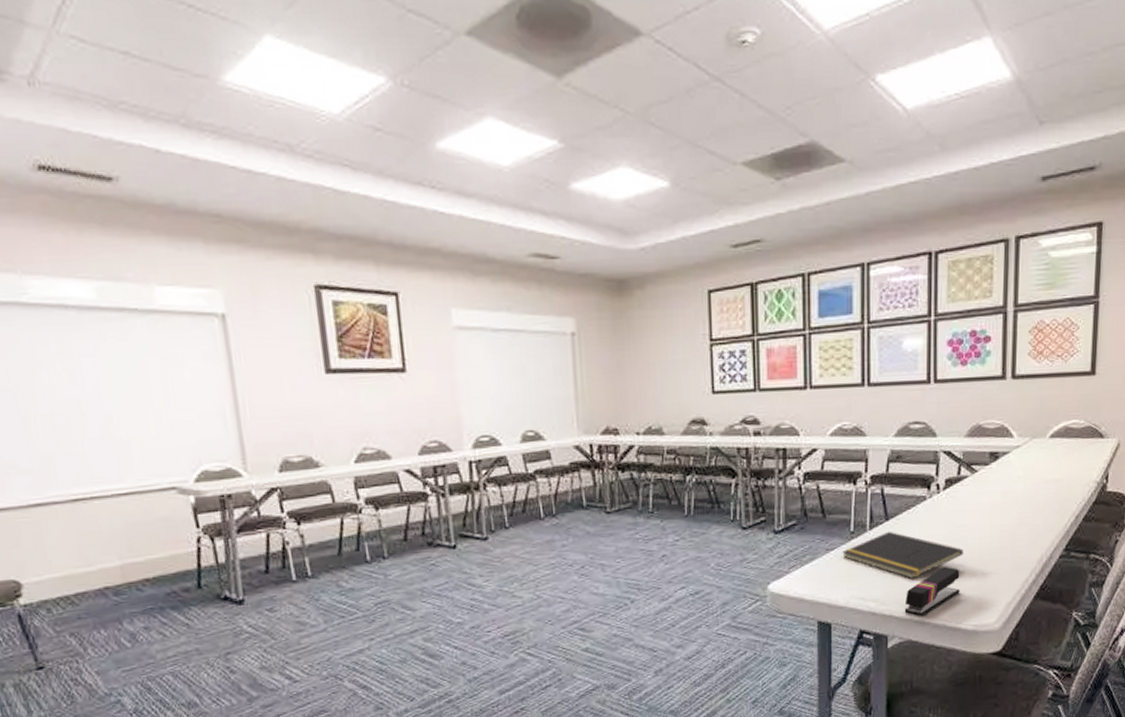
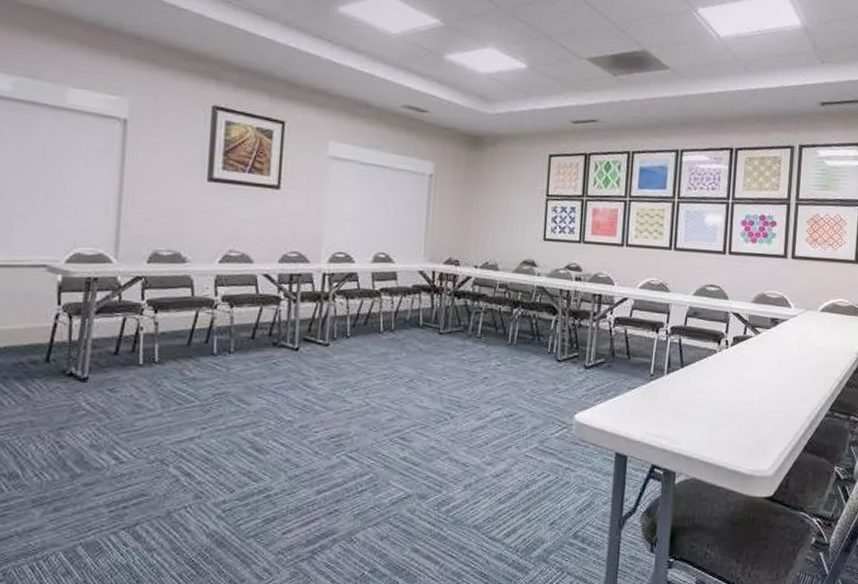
notepad: present [842,531,963,579] -> none [642,377,745,423]
stapler: present [904,567,960,617] -> none [691,414,741,458]

